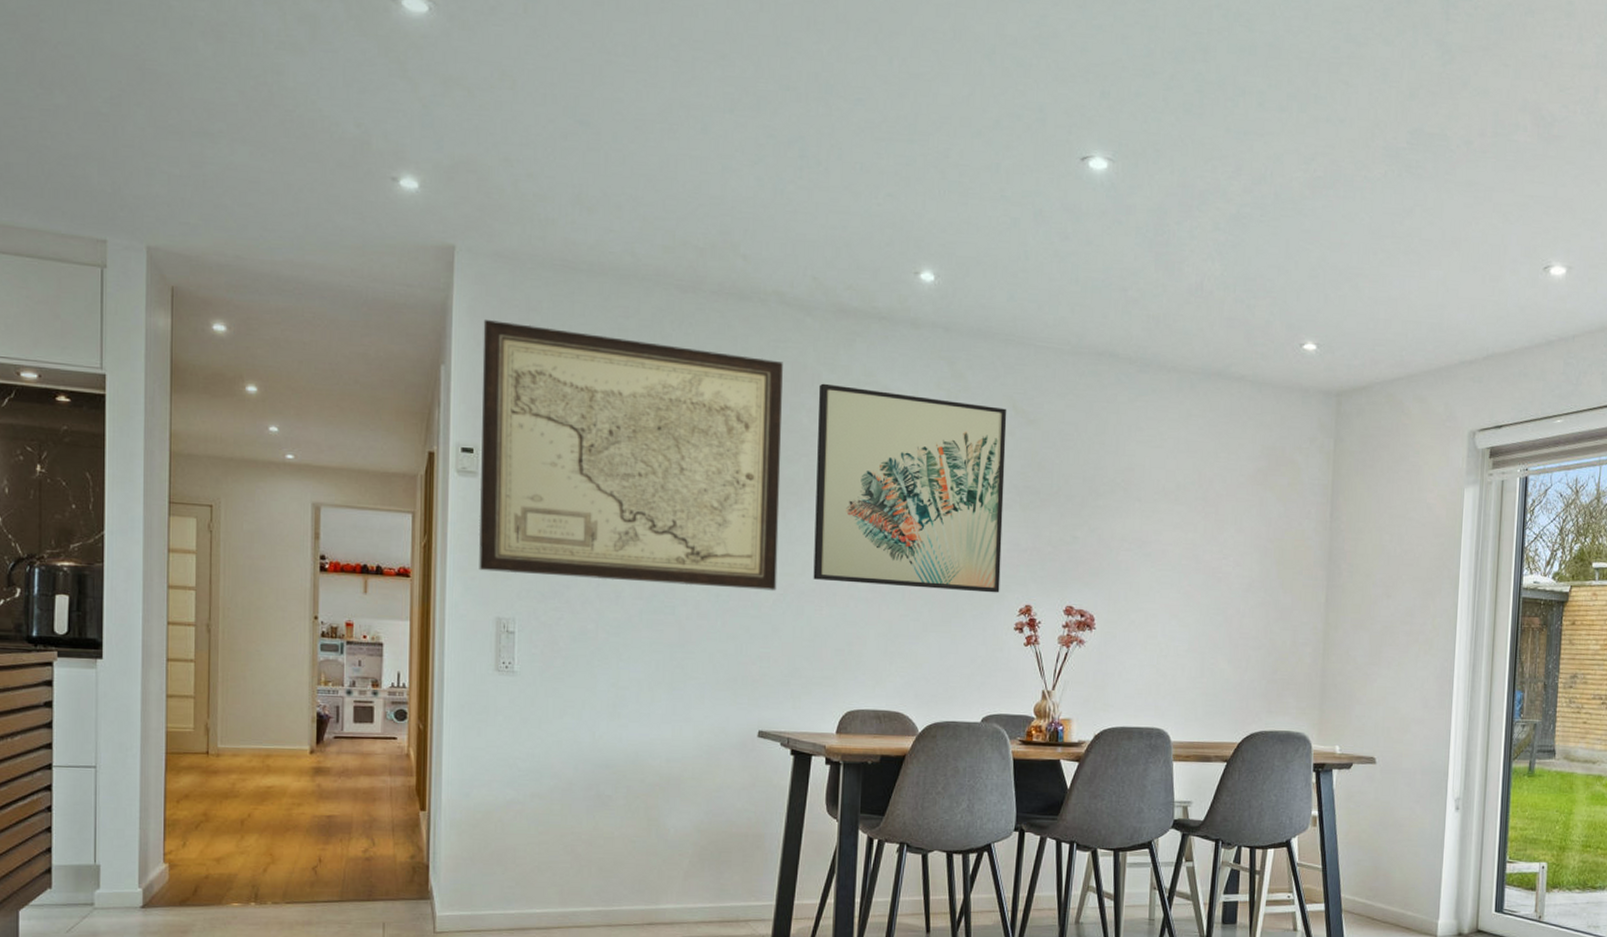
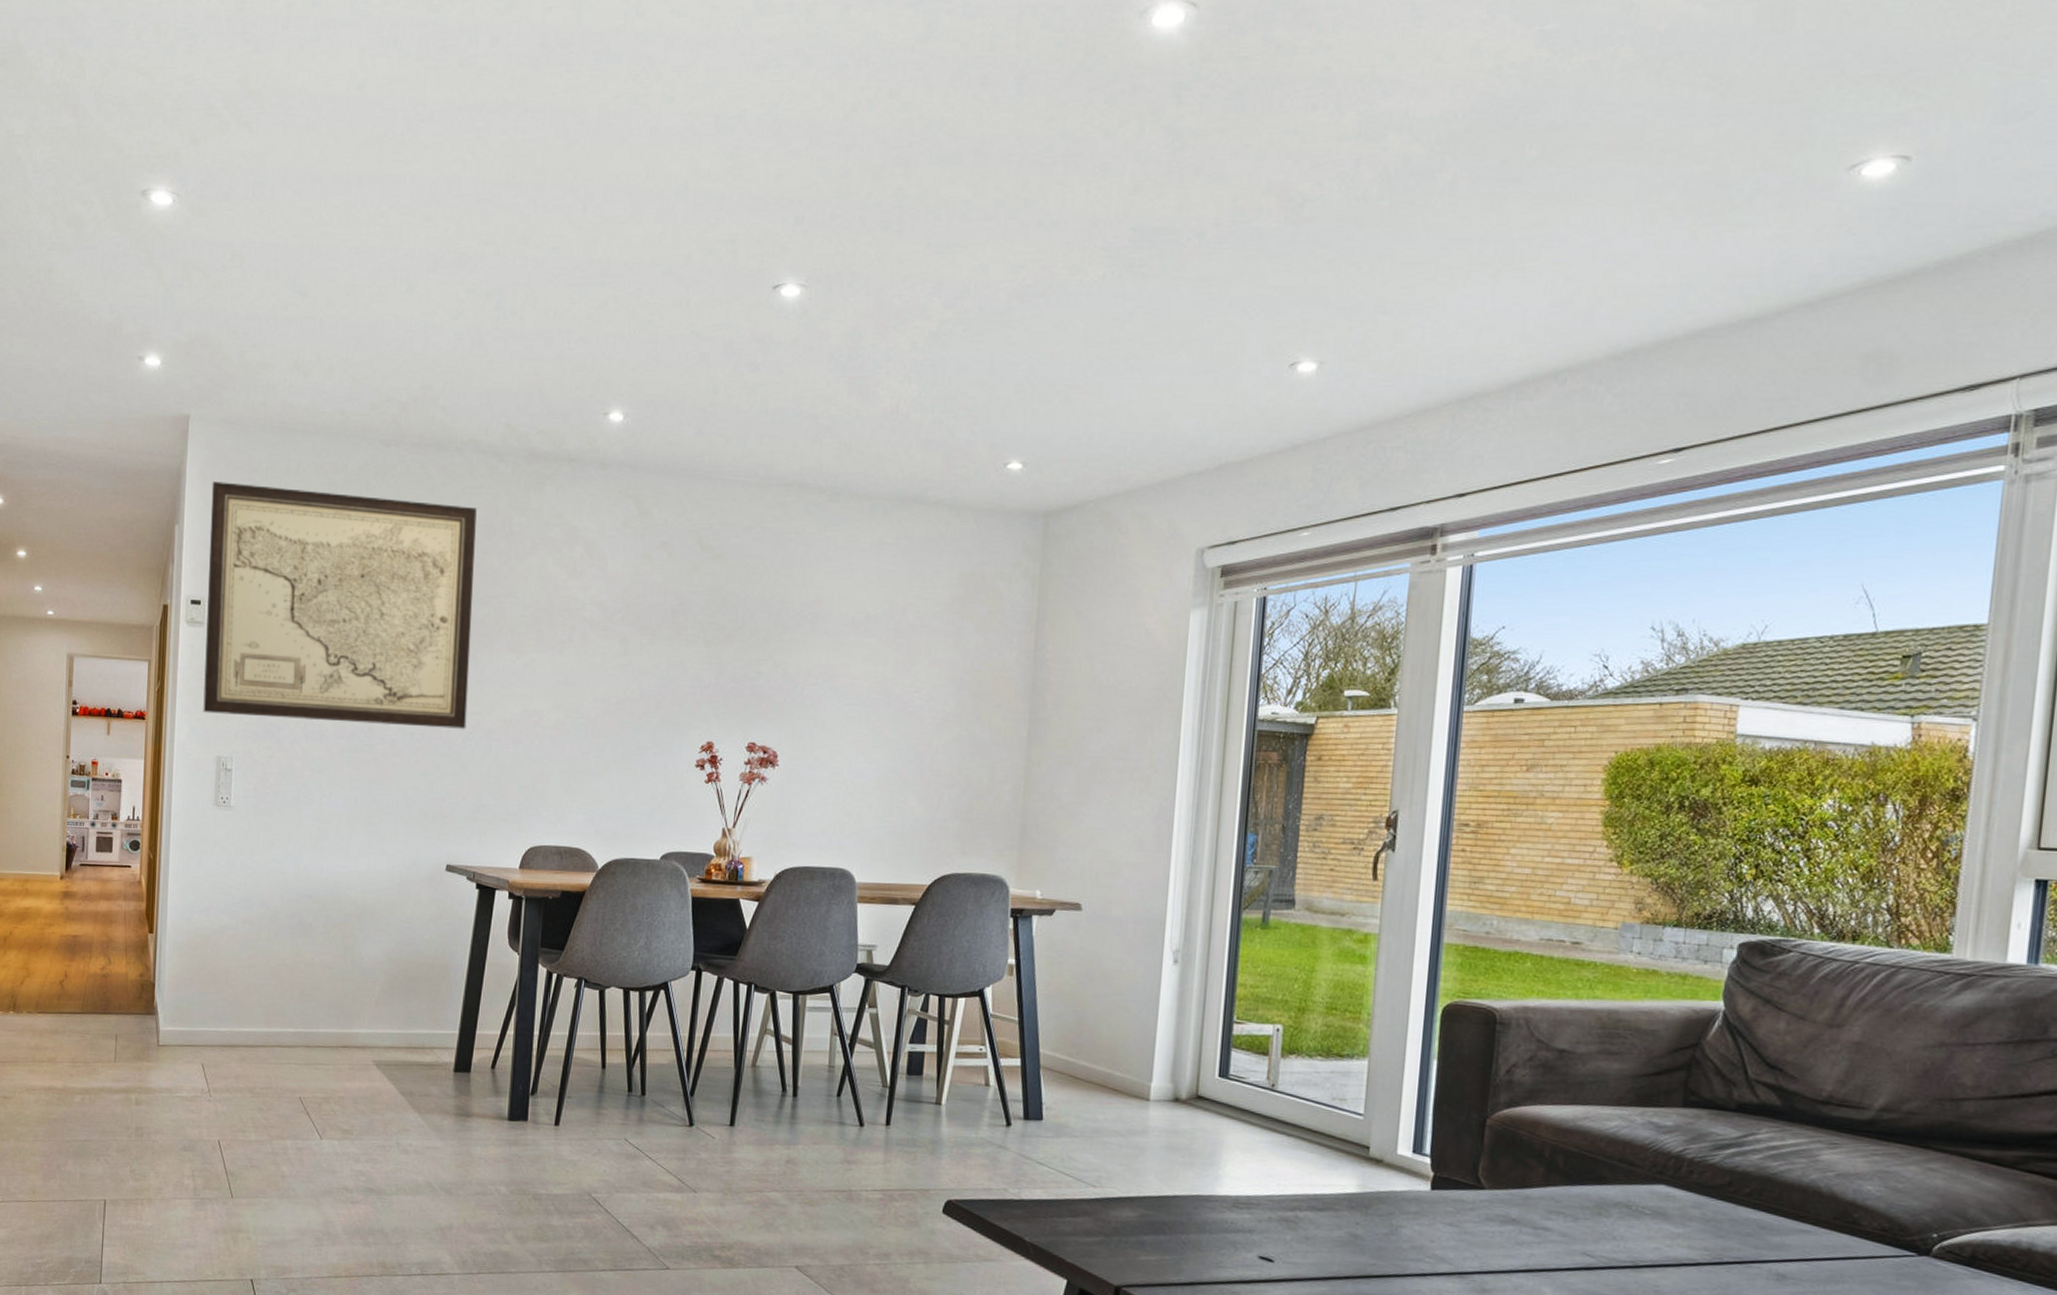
wall art: present [813,383,1007,593] -> none [501,527,693,730]

